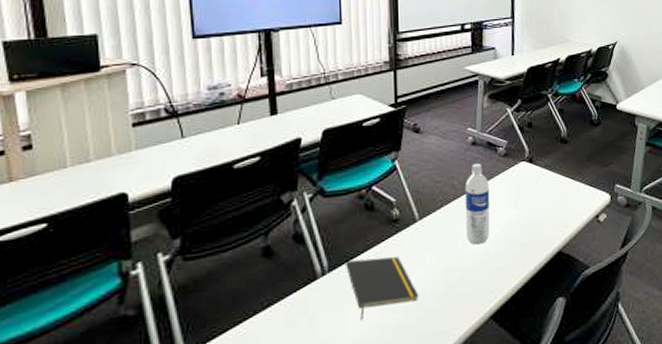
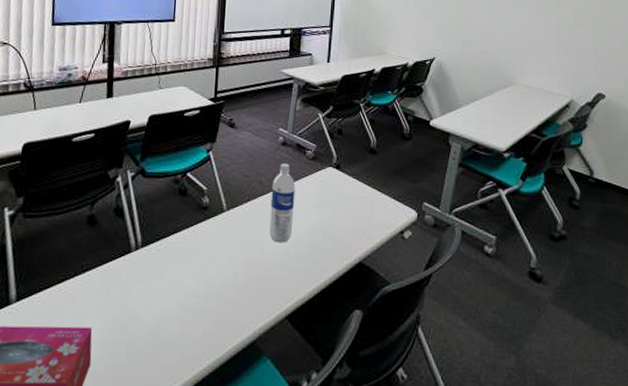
notepad: present [346,257,419,321] -> none [157,240,220,298]

